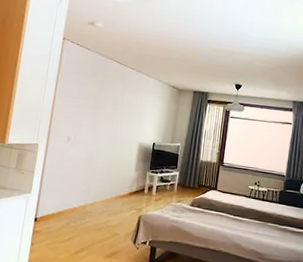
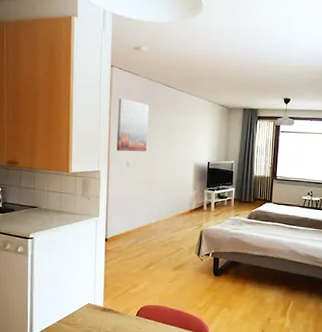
wall art: none [58,71,98,127] -> present [116,98,149,152]

